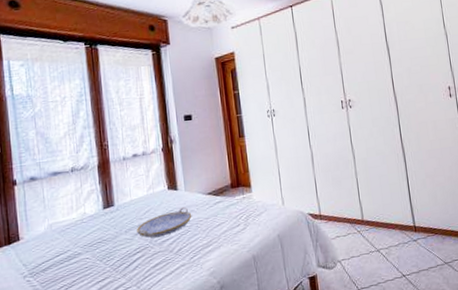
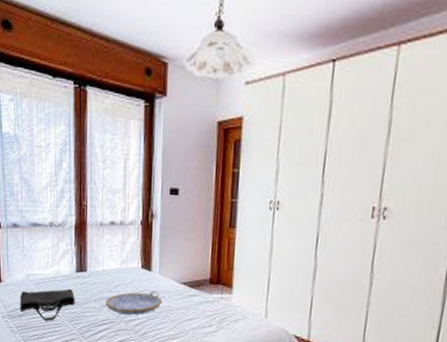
tote bag: none [43,226,105,268] -> present [20,288,75,322]

